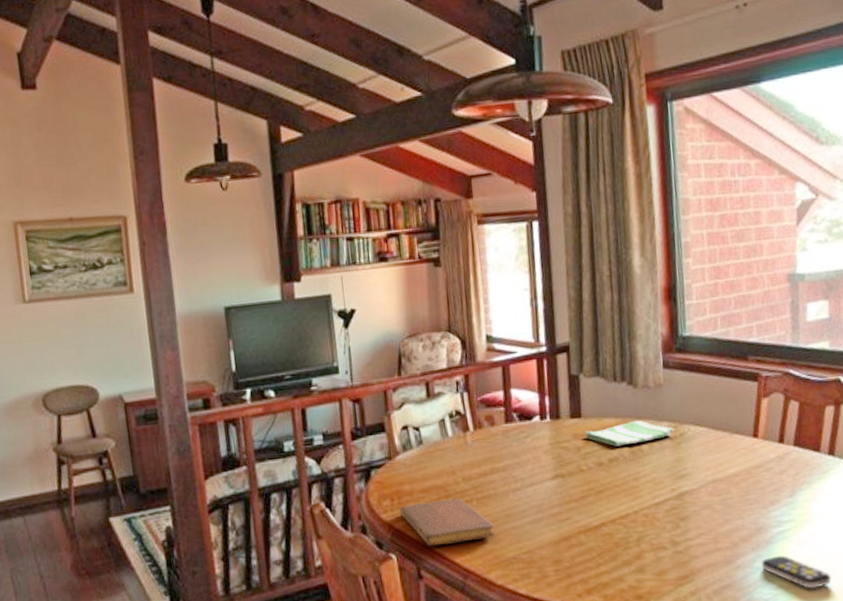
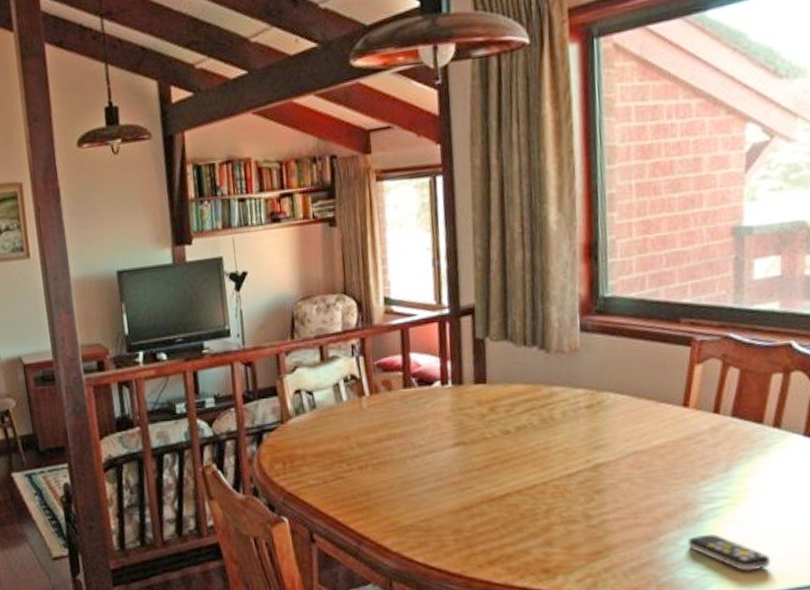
notebook: present [399,498,494,547] -> none [292,463,390,511]
dish towel: present [584,420,674,447] -> none [489,386,591,414]

